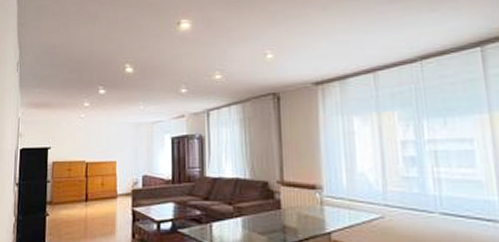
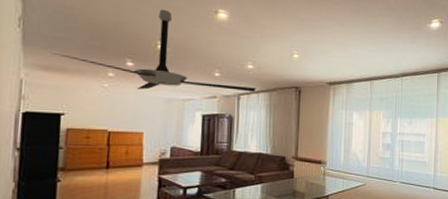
ceiling fan: none [38,31,227,116] -> present [48,9,256,93]

